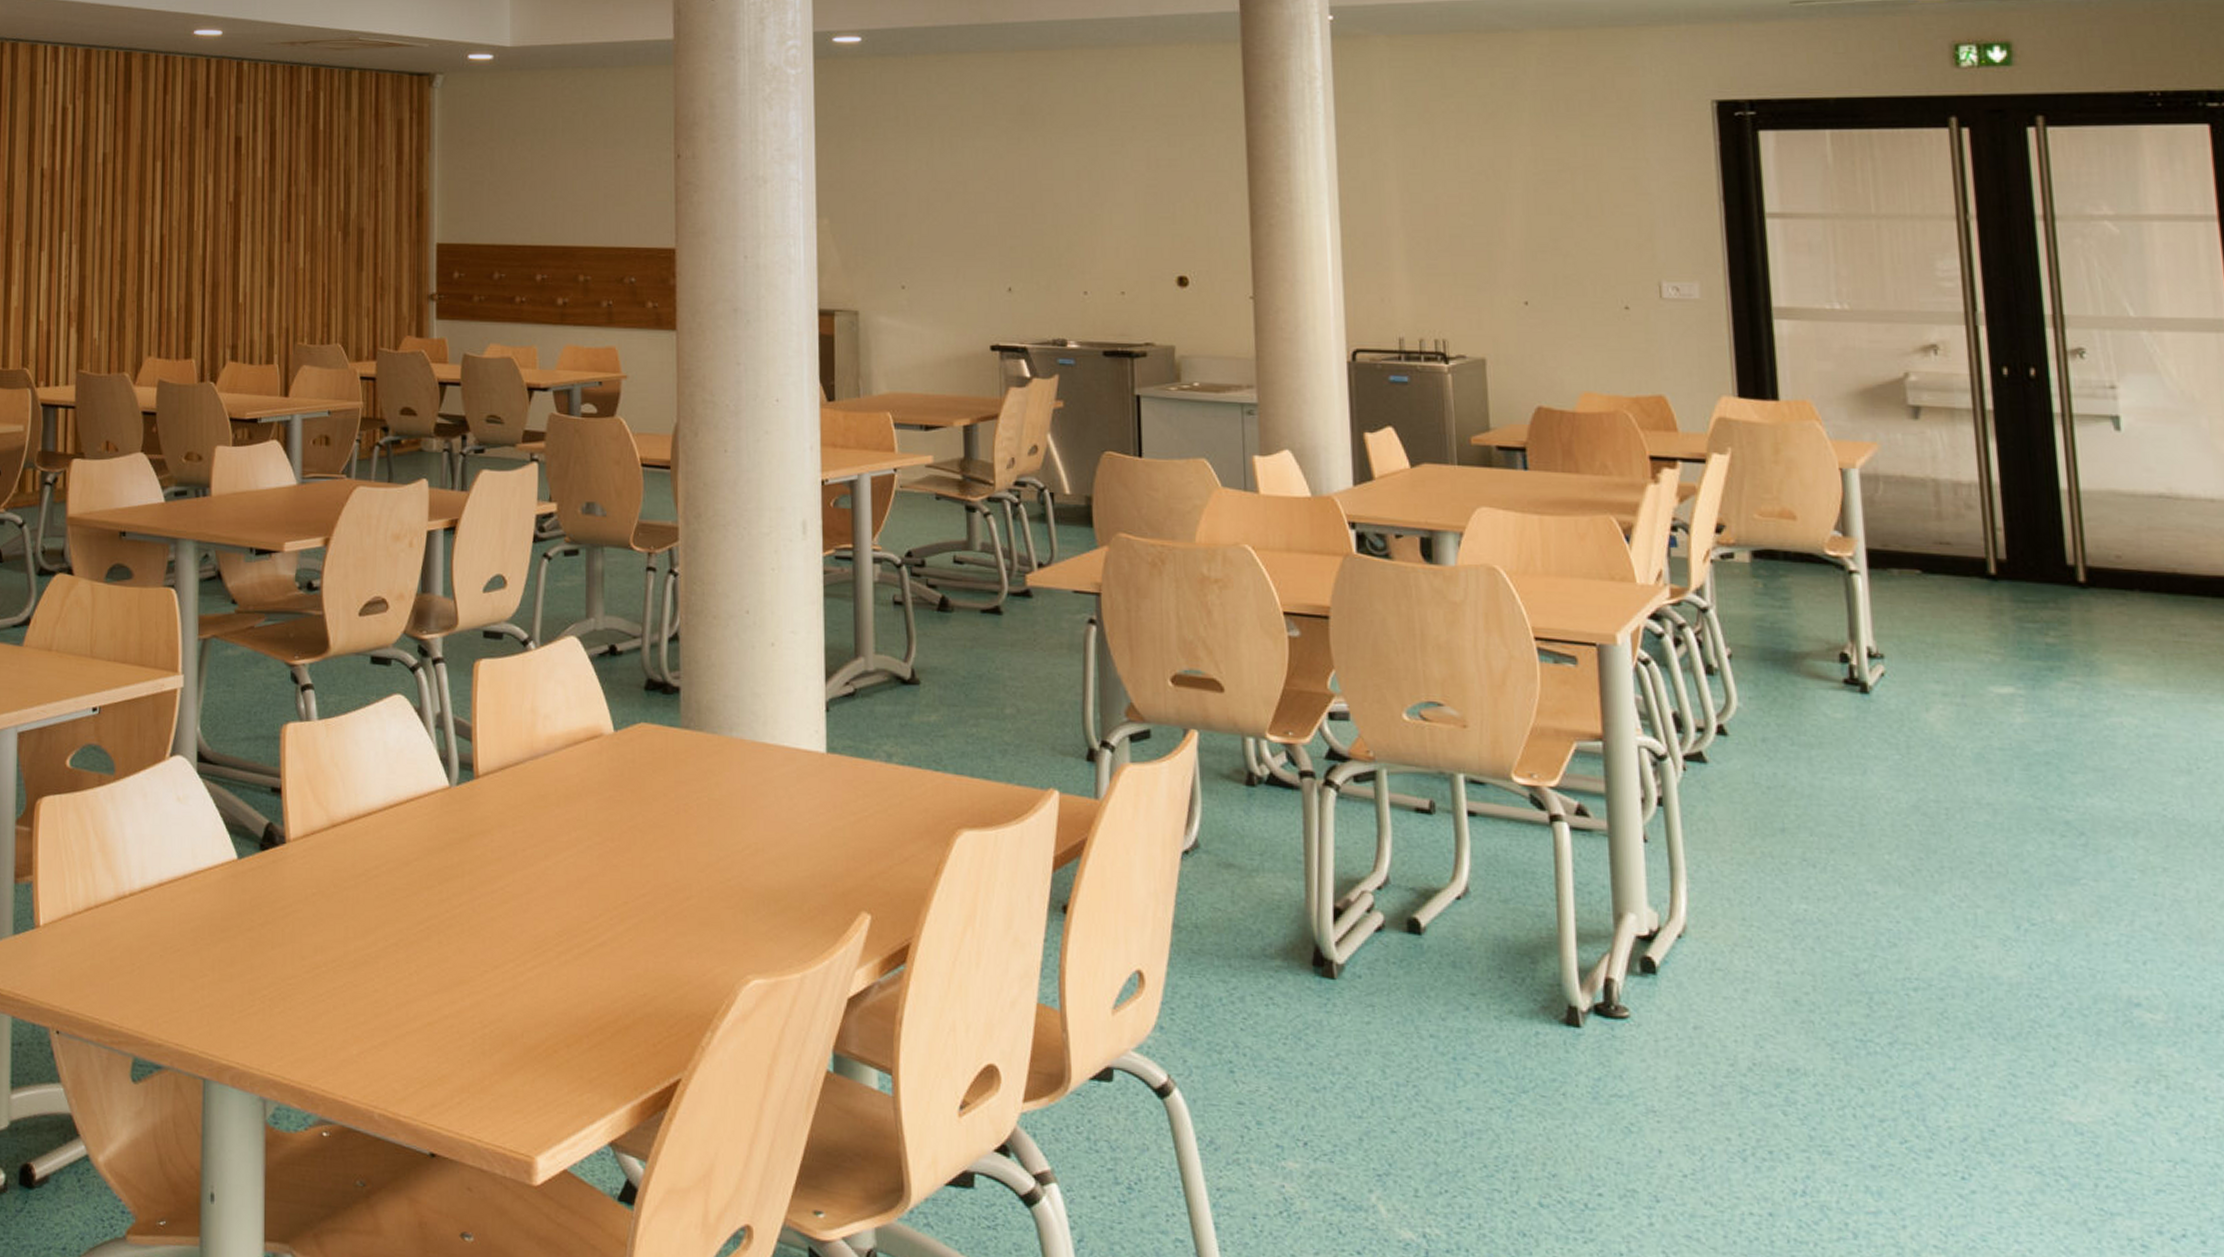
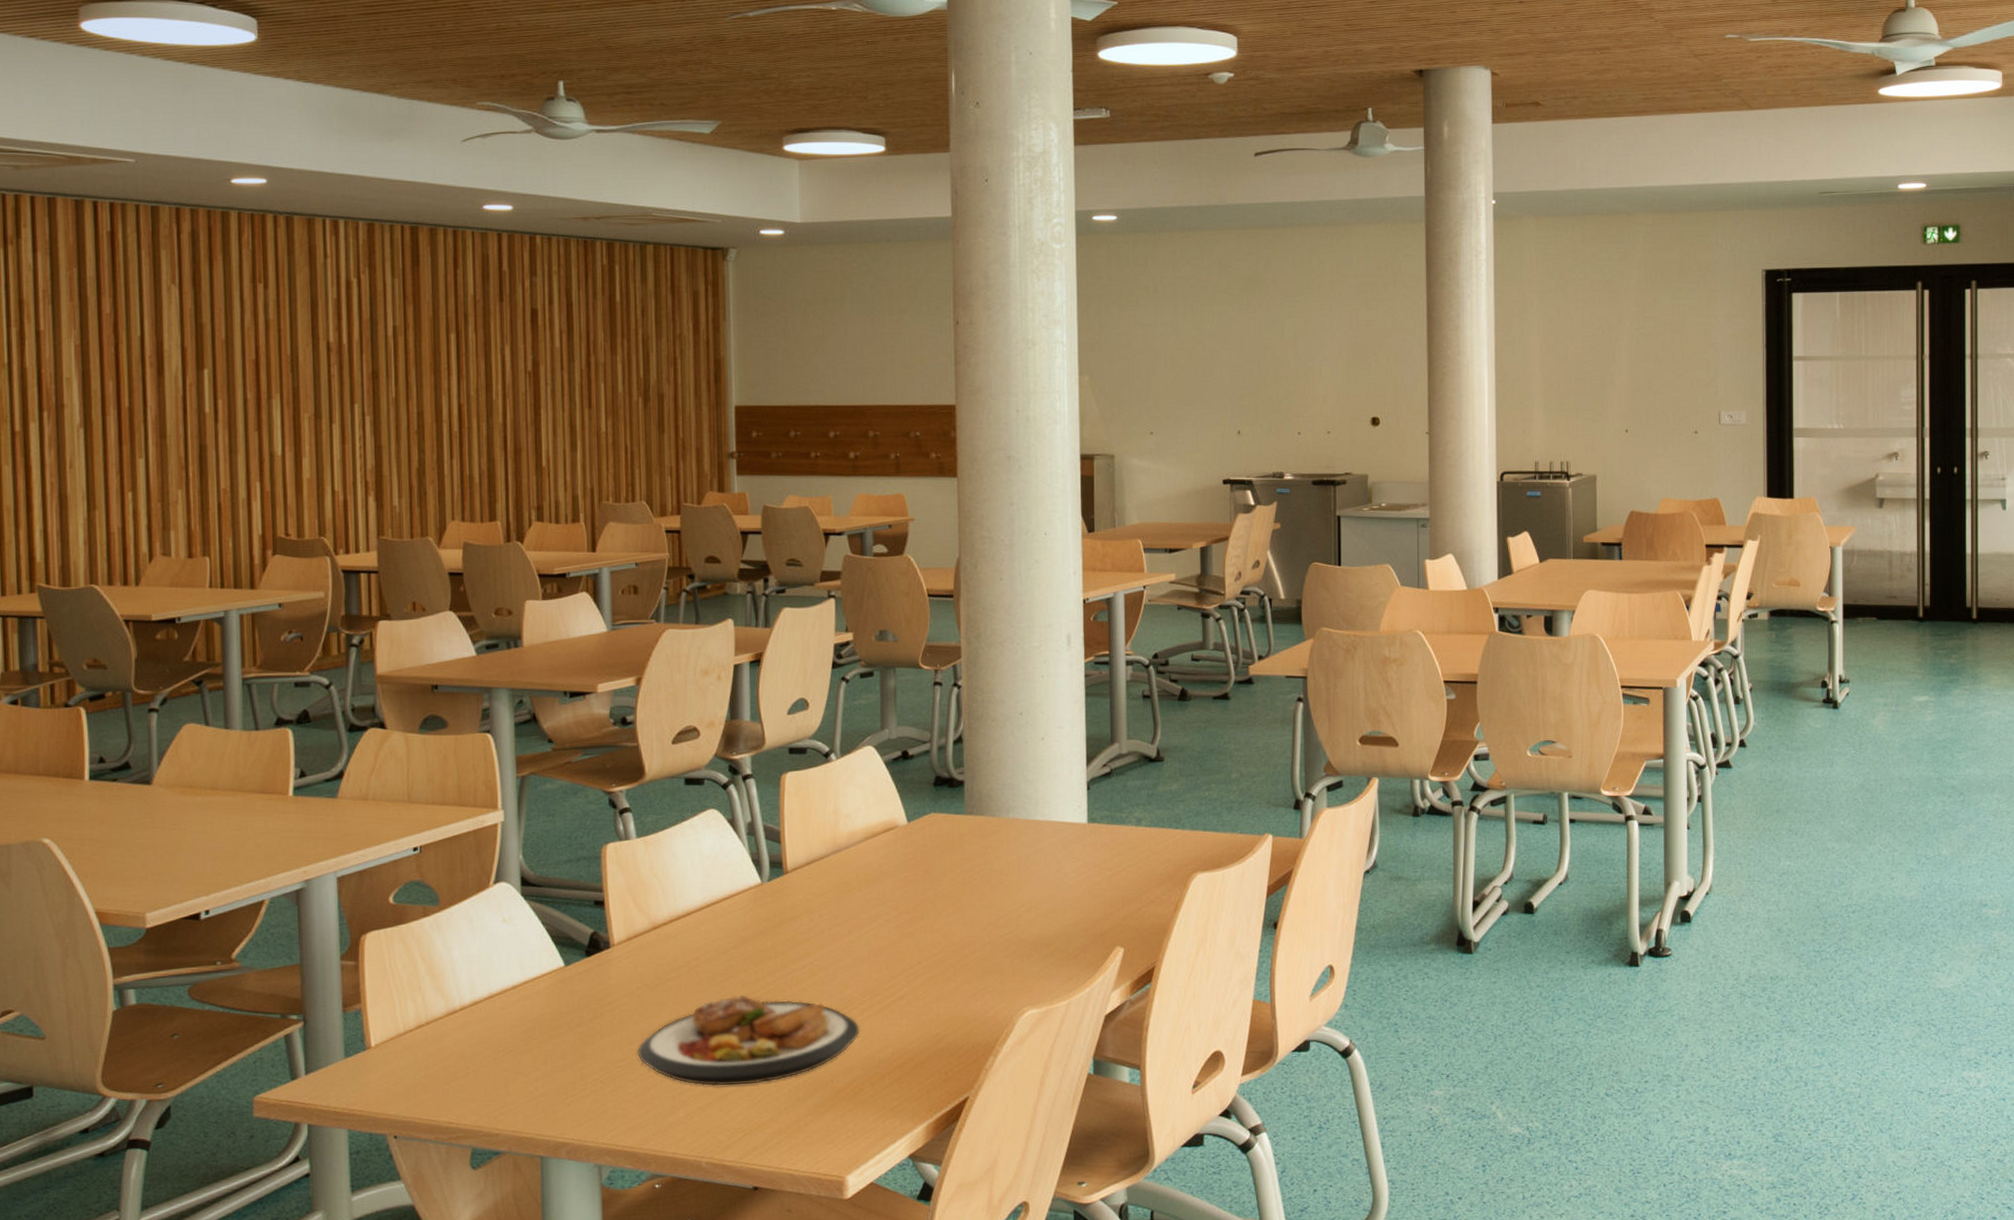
plate: none [310,915,556,1027] -> present [637,994,860,1086]

